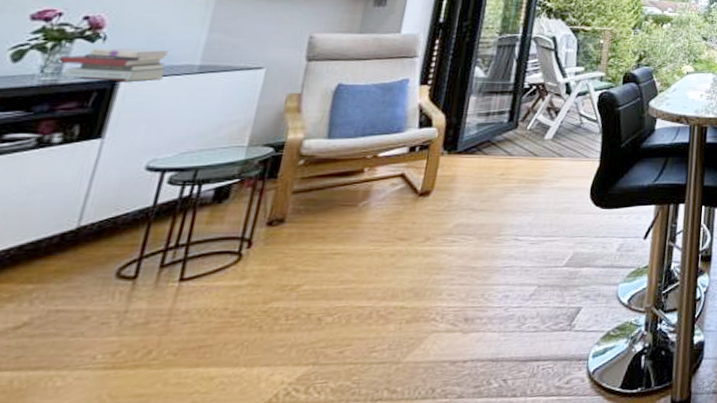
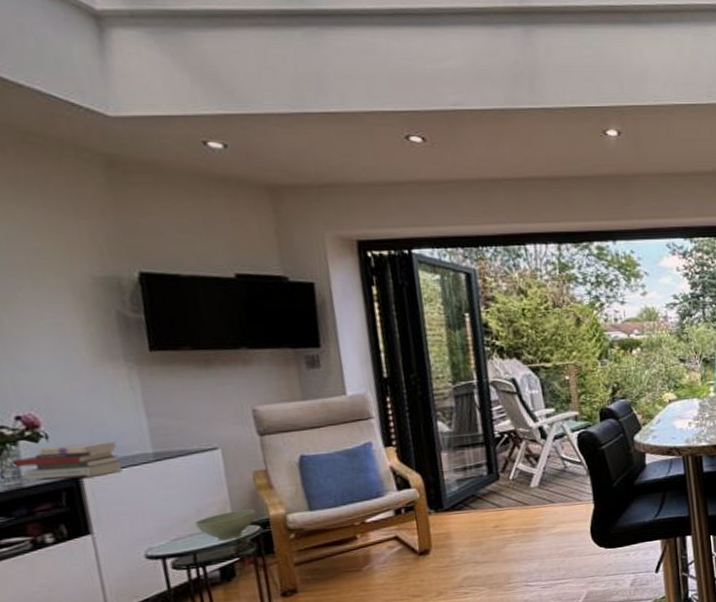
bowl: none [210,131,276,160] -> present [195,509,256,541]

